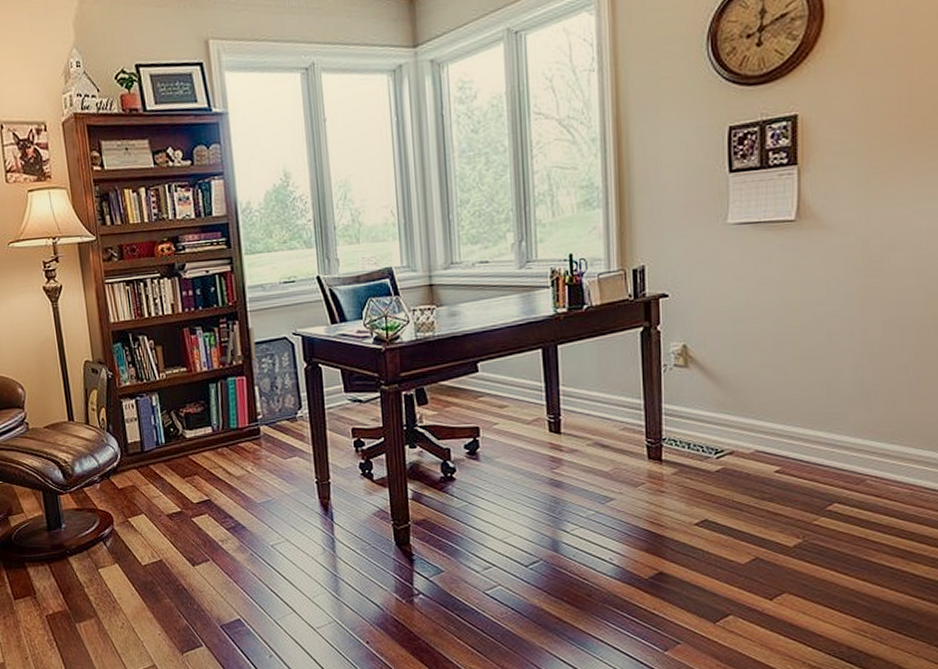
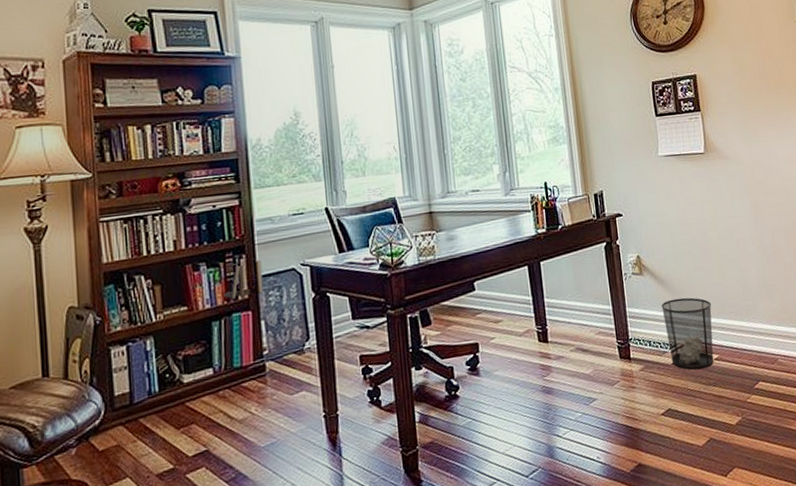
waste bin: none [709,397,780,481] -> present [661,297,714,370]

